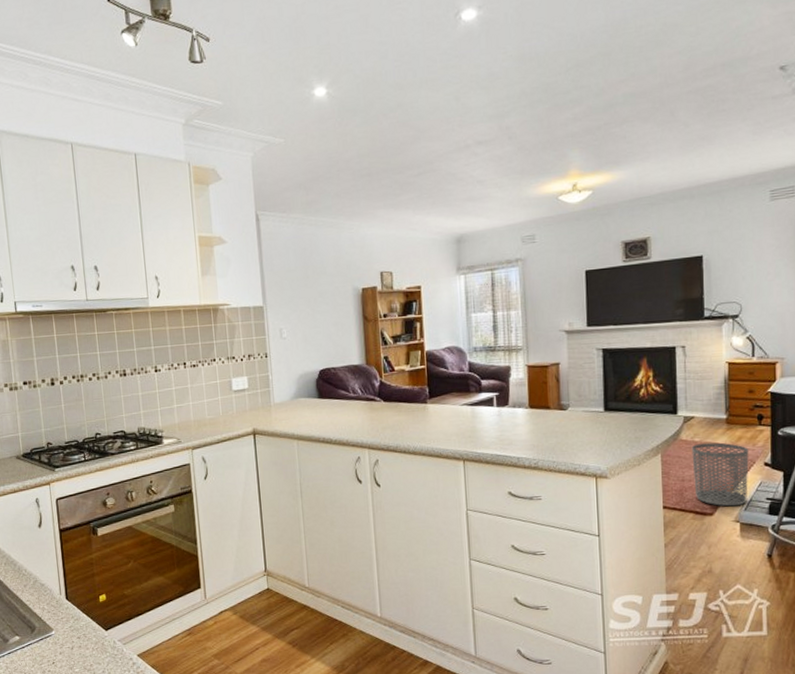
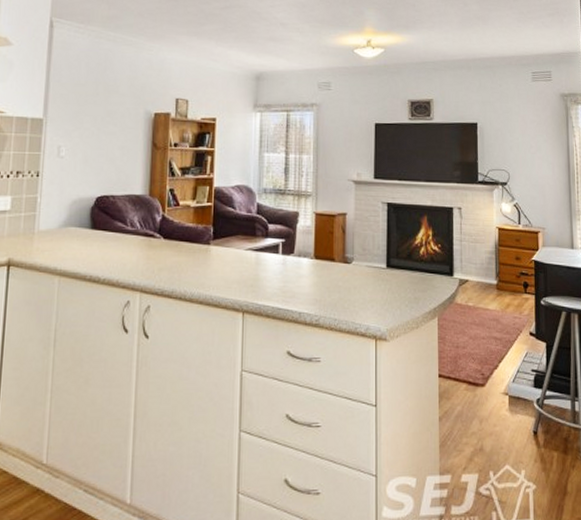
waste bin: present [691,442,749,507] -> none [466,308,516,378]

